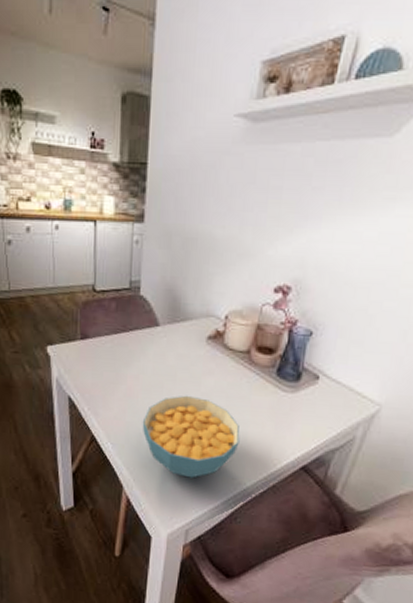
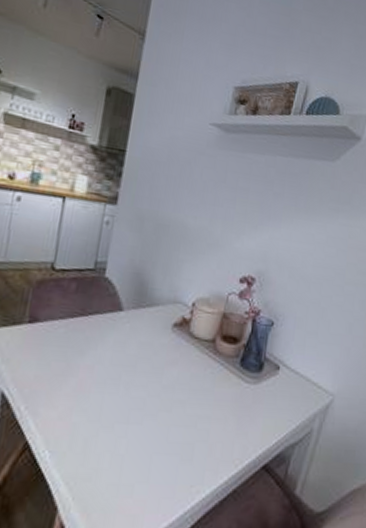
cereal bowl: present [142,395,240,478] -> none [91,388,202,490]

